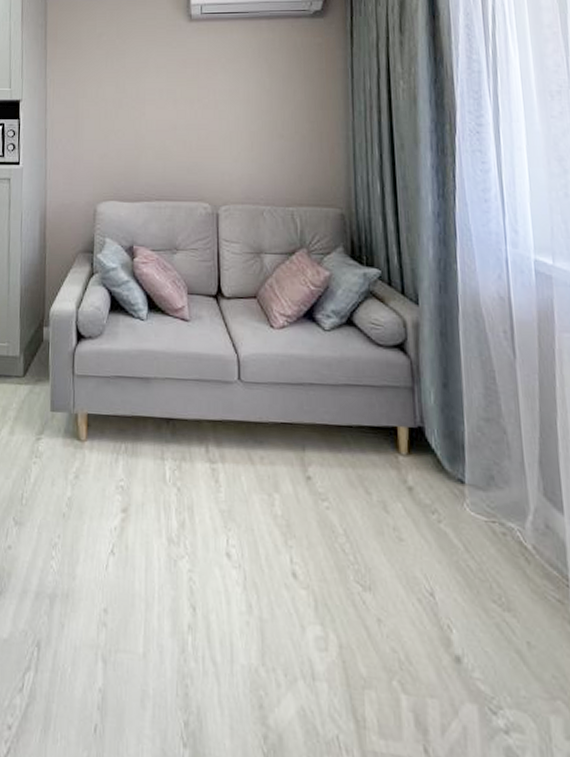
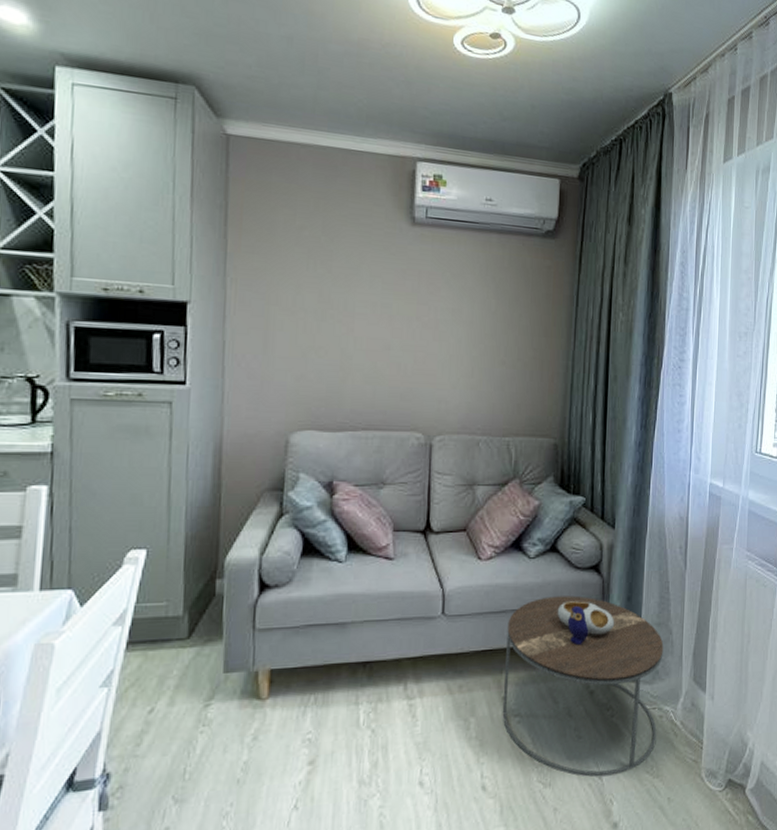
side table: none [306,373,502,596] -> present [502,595,664,777]

